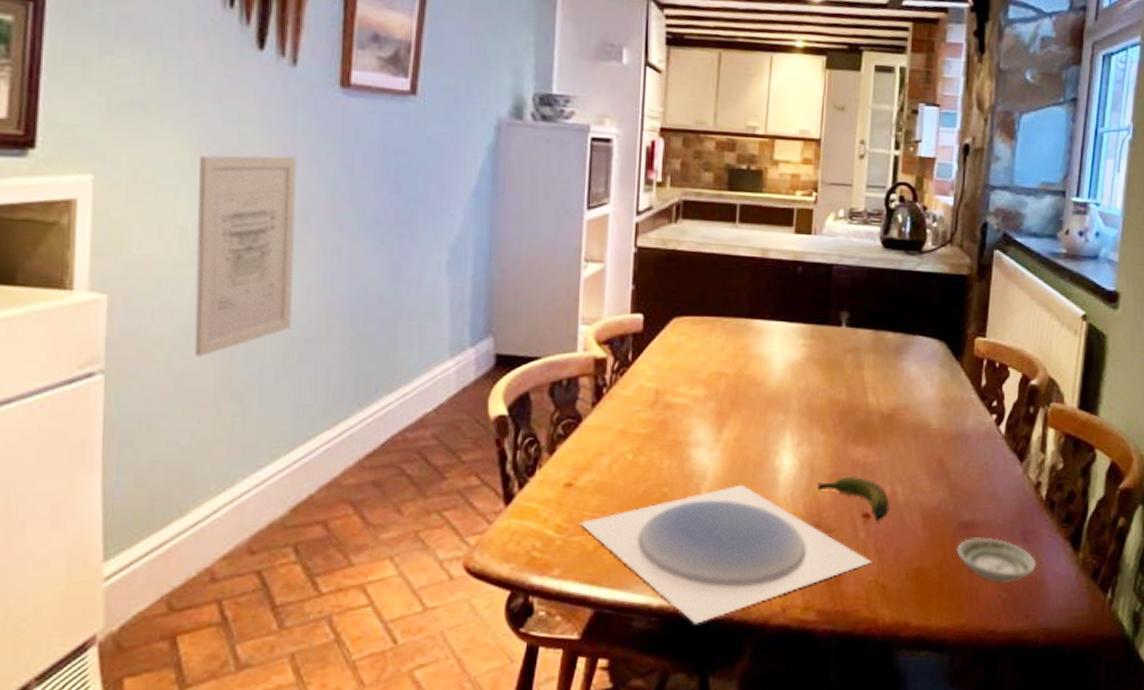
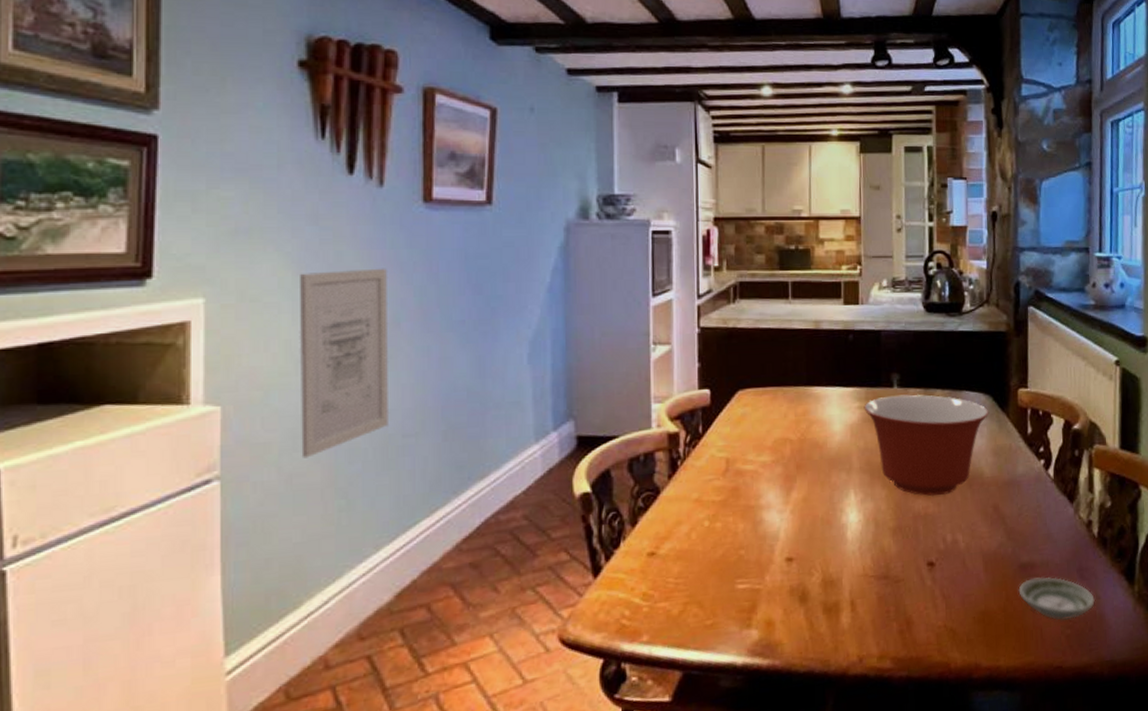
plate: present [580,484,873,625] -> none [664,542,940,680]
mixing bowl: none [808,335,942,444] -> present [864,394,989,496]
banana: present [817,477,890,521] -> none [882,527,952,569]

